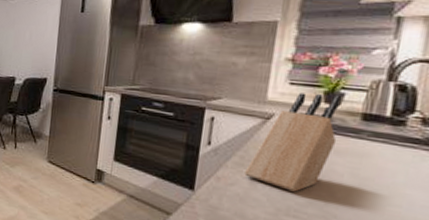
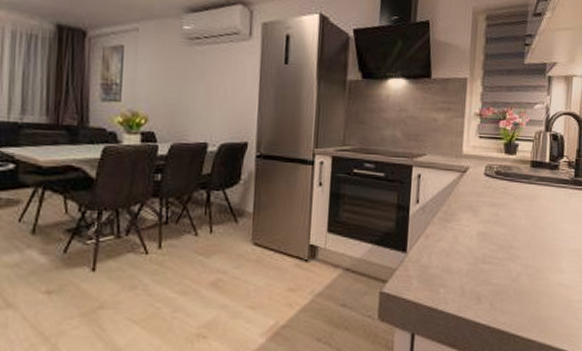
knife block: present [244,93,342,192] -> none [448,145,517,239]

